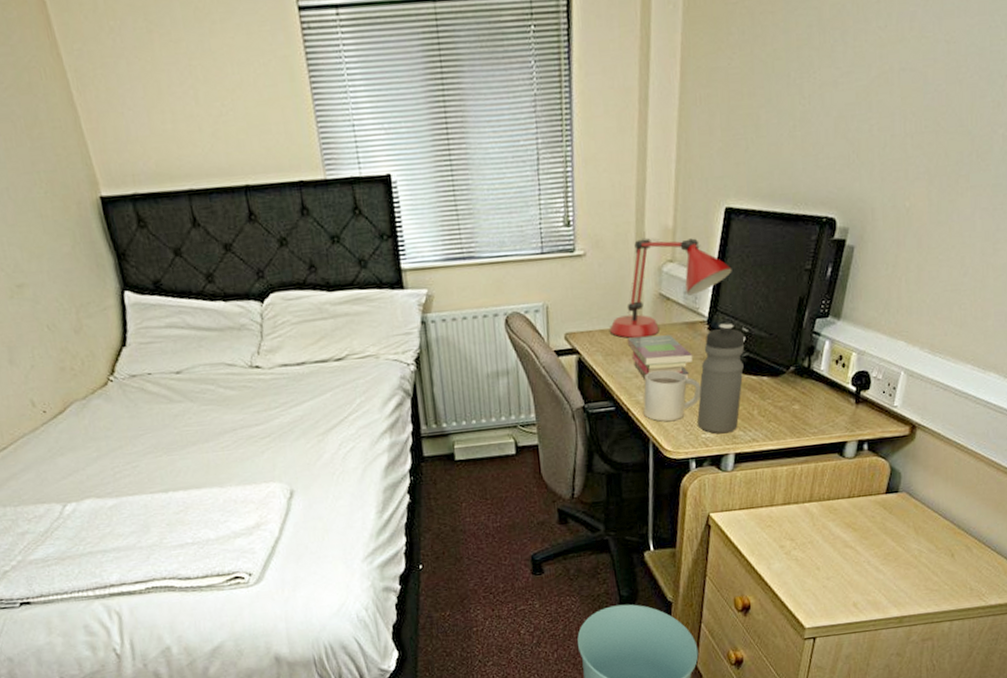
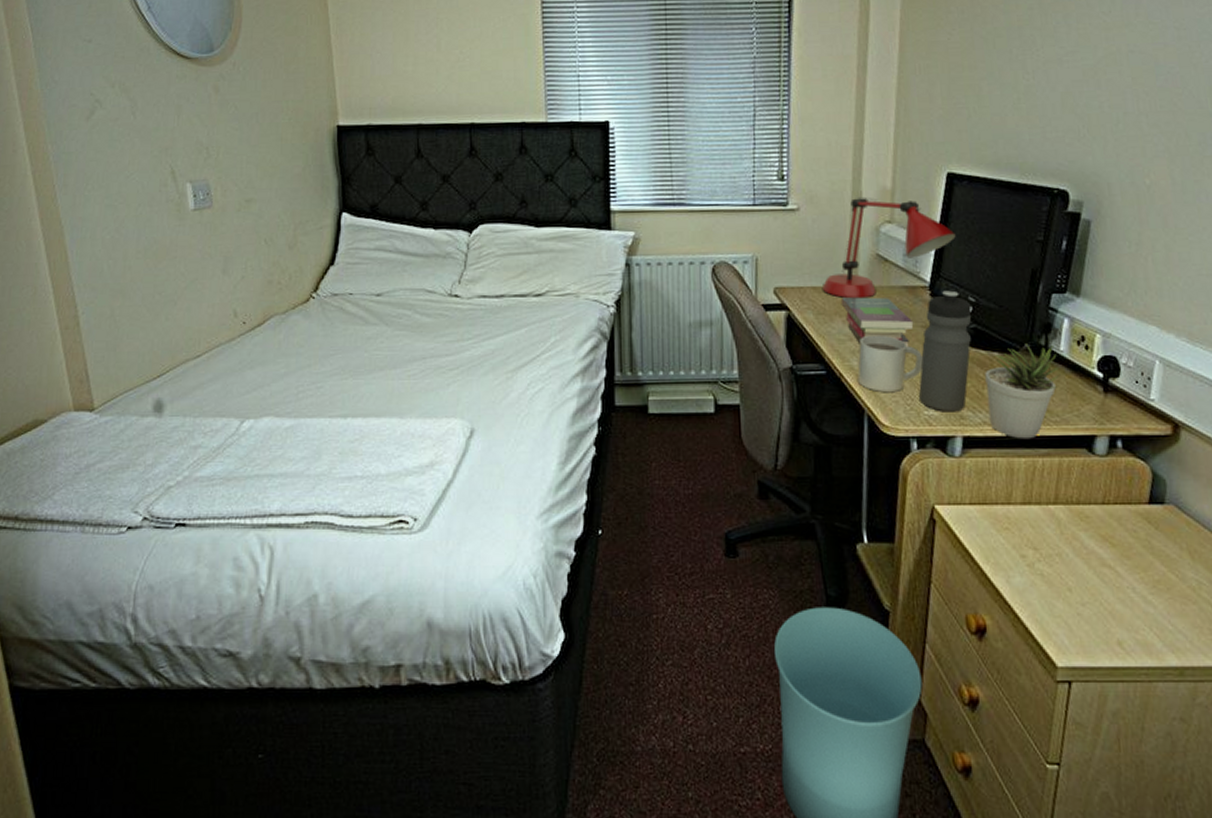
potted plant: none [755,366,820,451] -> present [985,343,1061,439]

